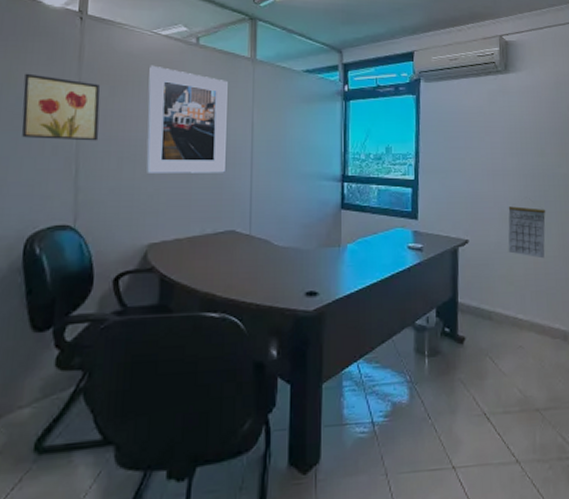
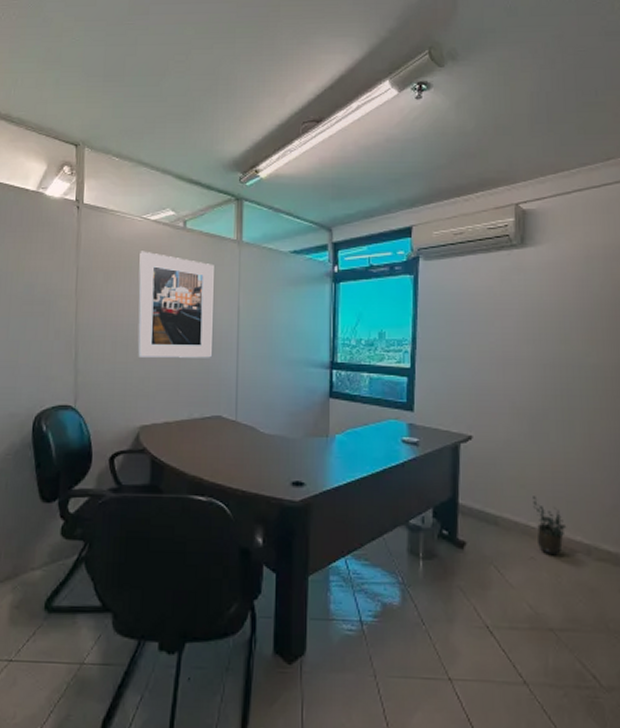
wall art: present [21,73,101,141] -> none [29,262,96,326]
calendar: present [508,206,546,259] -> none [519,400,569,461]
potted plant: none [520,291,548,343] -> present [533,496,567,556]

